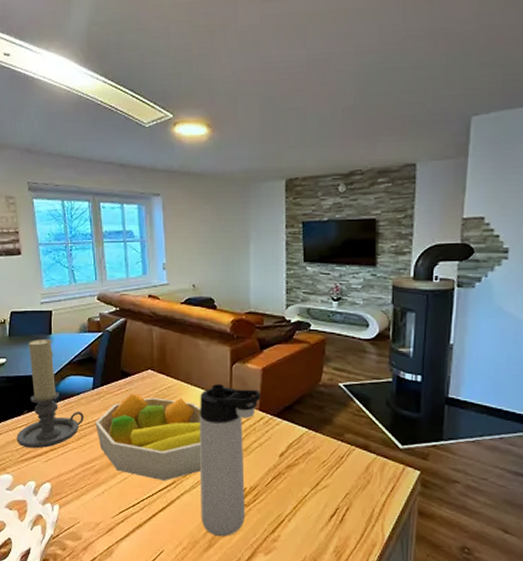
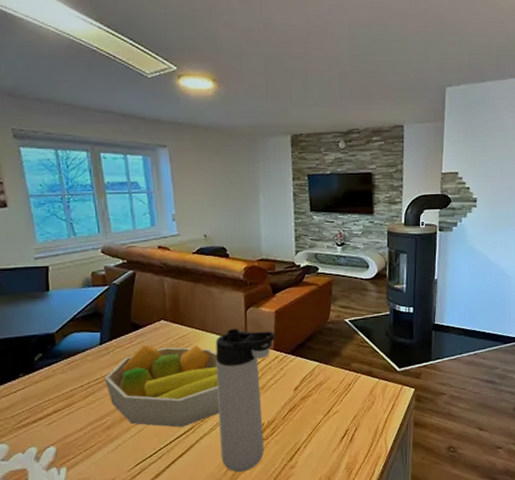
candle holder: present [16,338,84,449] -> none [11,295,91,414]

